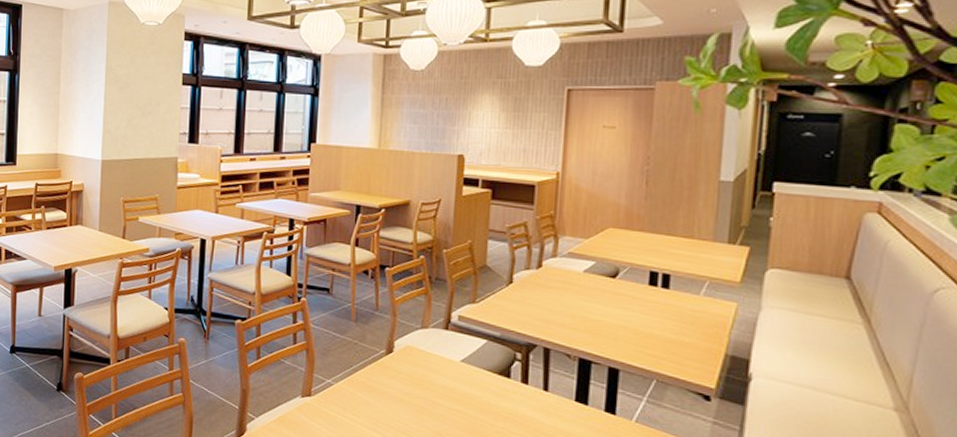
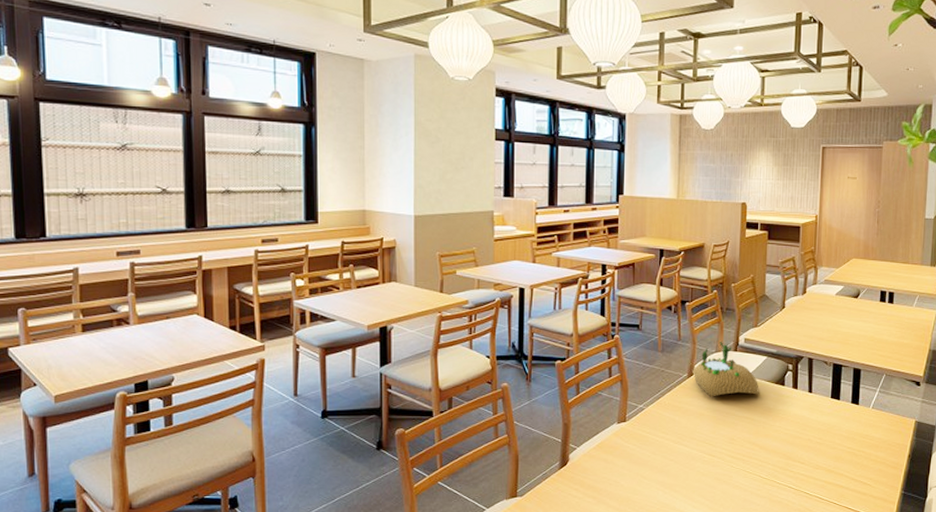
succulent planter: none [392,317,476,385] -> present [692,342,759,397]

